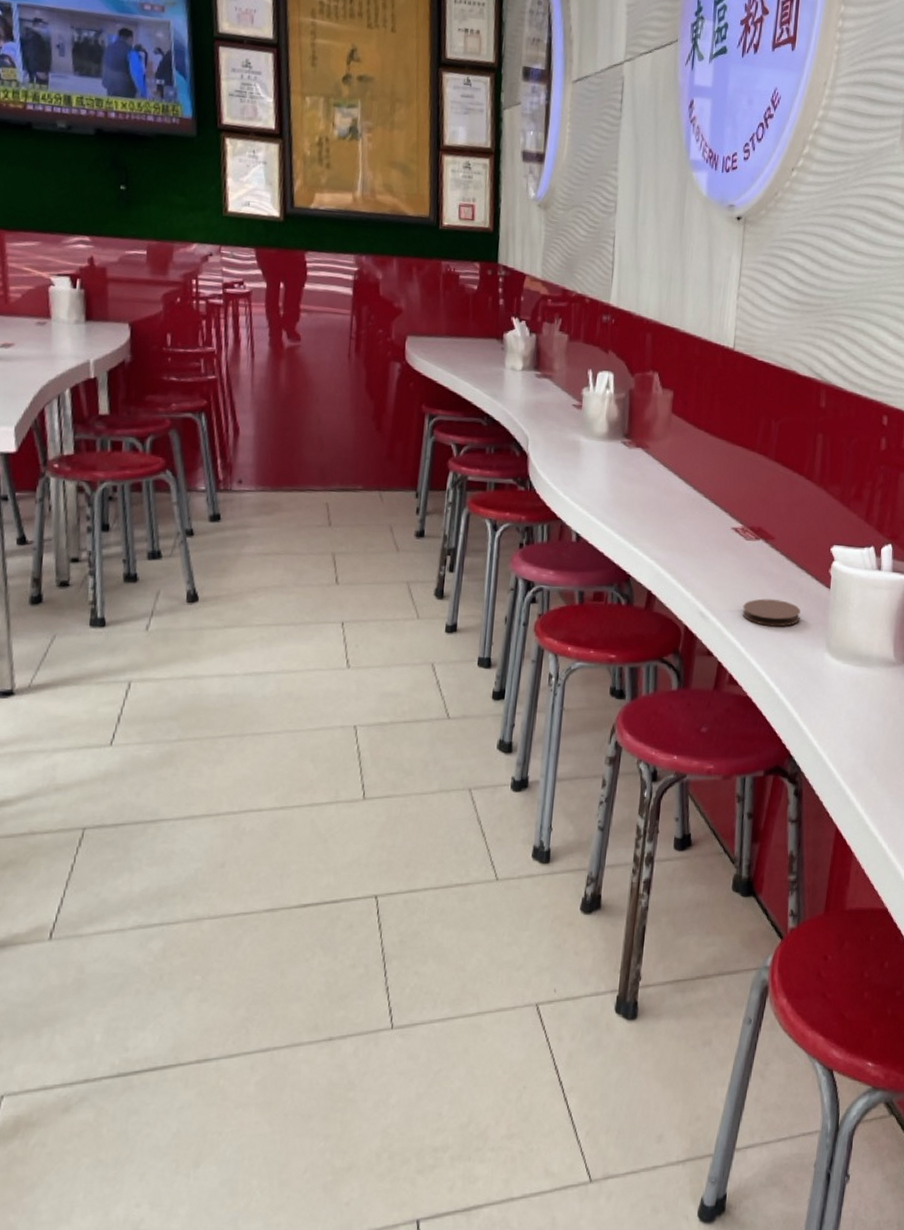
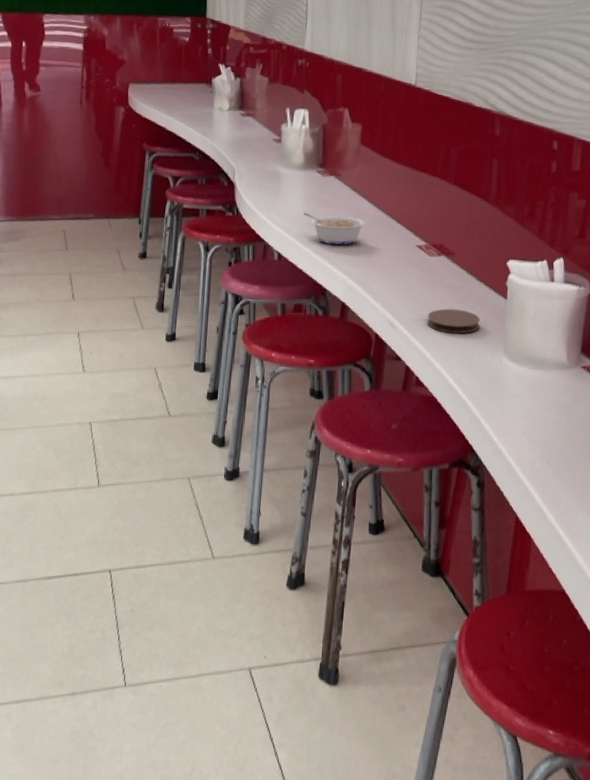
legume: none [605,488,676,526] -> present [303,212,366,245]

